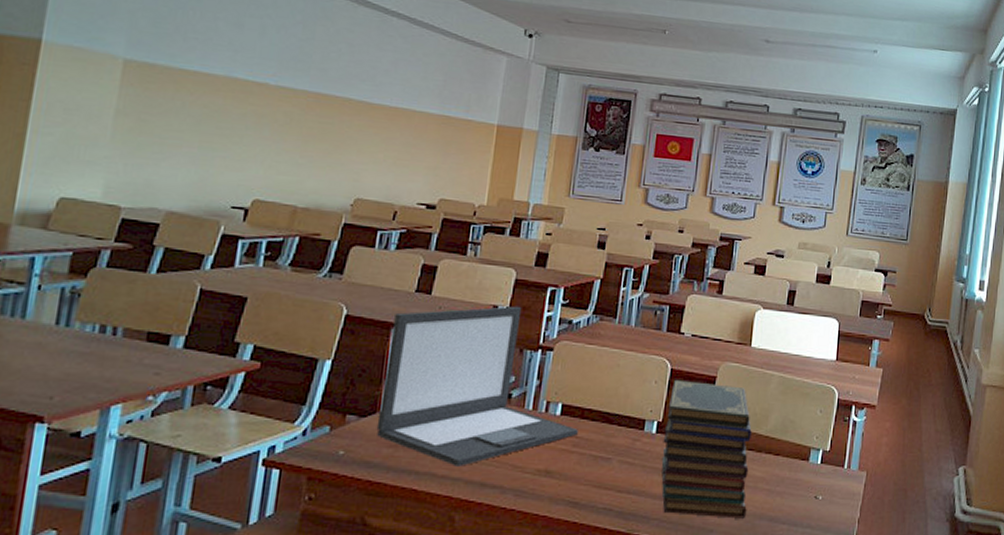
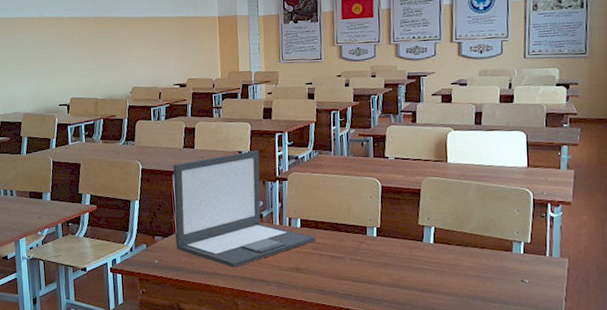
book stack: present [661,379,752,519] -> none [383,194,462,300]

